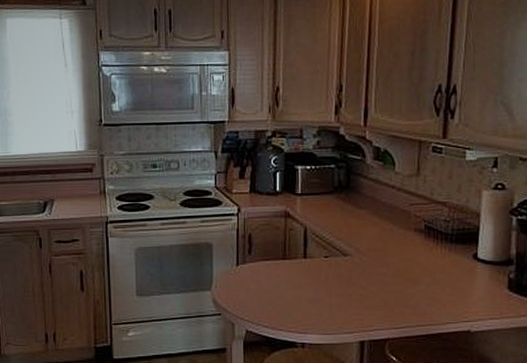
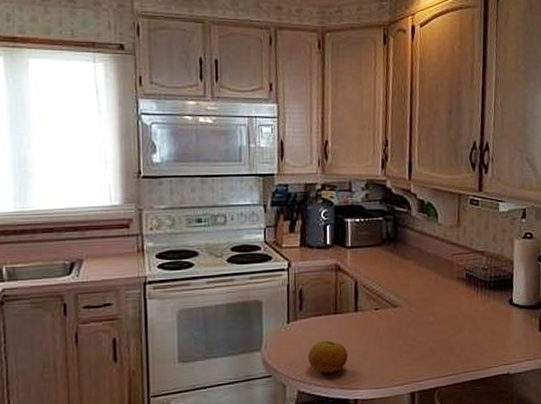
fruit: none [256,284,296,316] -> present [307,340,349,373]

